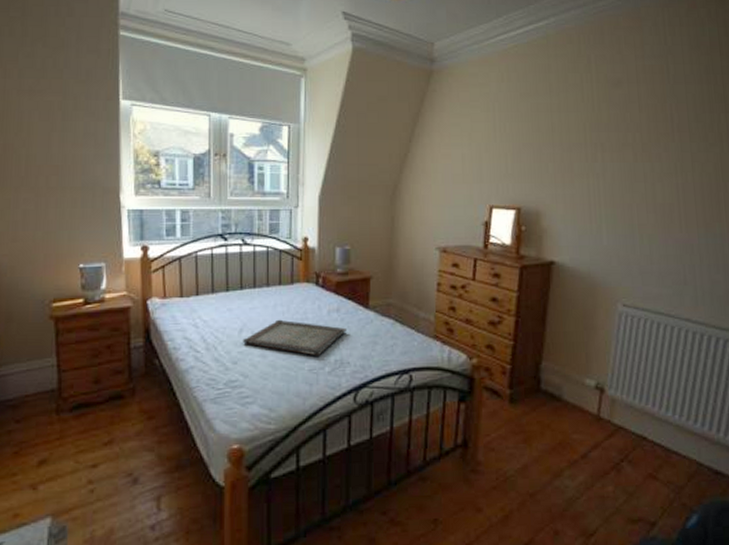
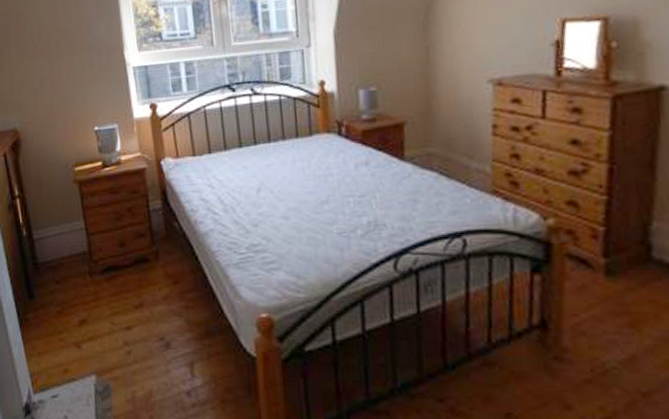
serving tray: present [242,319,346,356] -> none [261,176,379,217]

